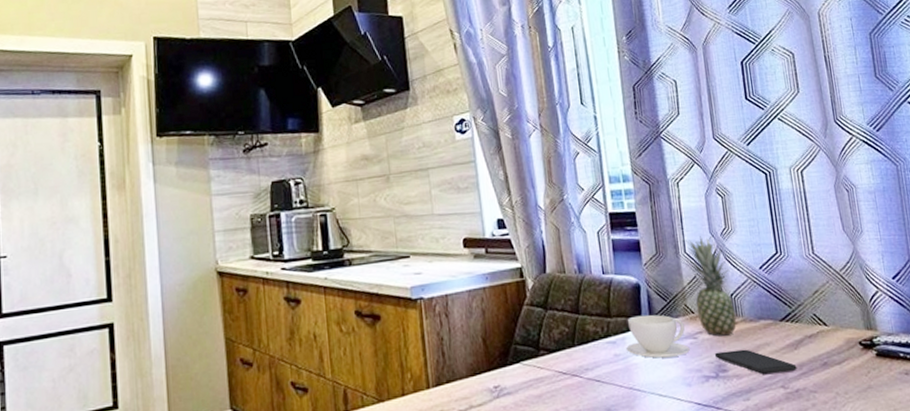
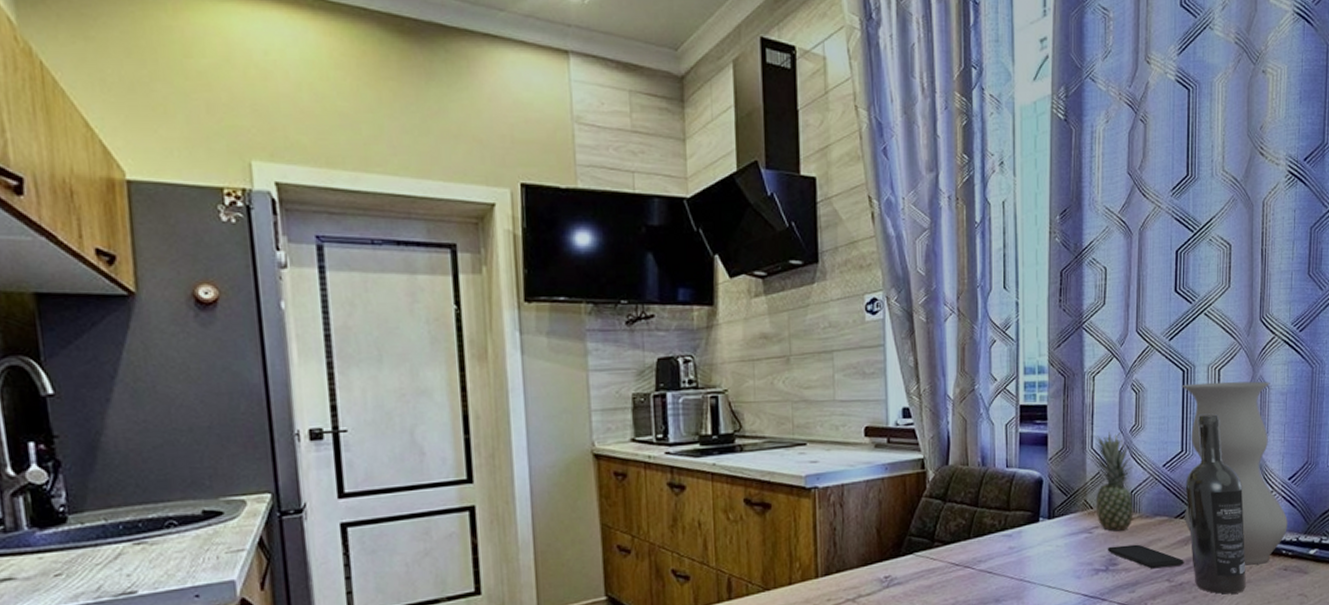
teacup: present [626,314,690,359] -> none [1021,509,1084,552]
vase: none [766,181,901,370] -> present [1181,381,1288,565]
wine bottle: none [785,215,868,402] -> present [1185,414,1247,594]

